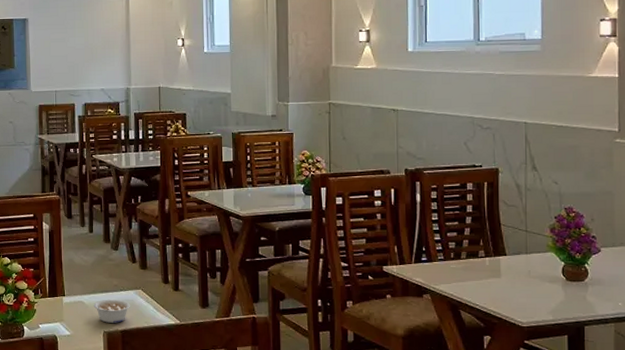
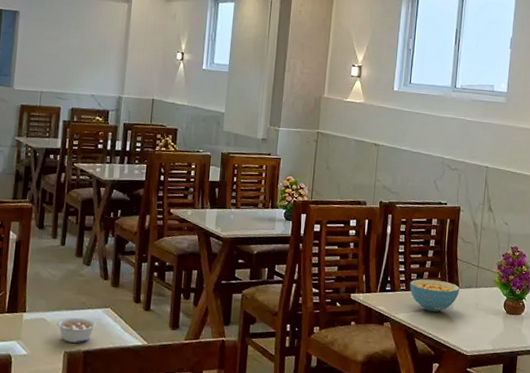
cereal bowl: none [448,247,508,281] -> present [409,279,460,312]

